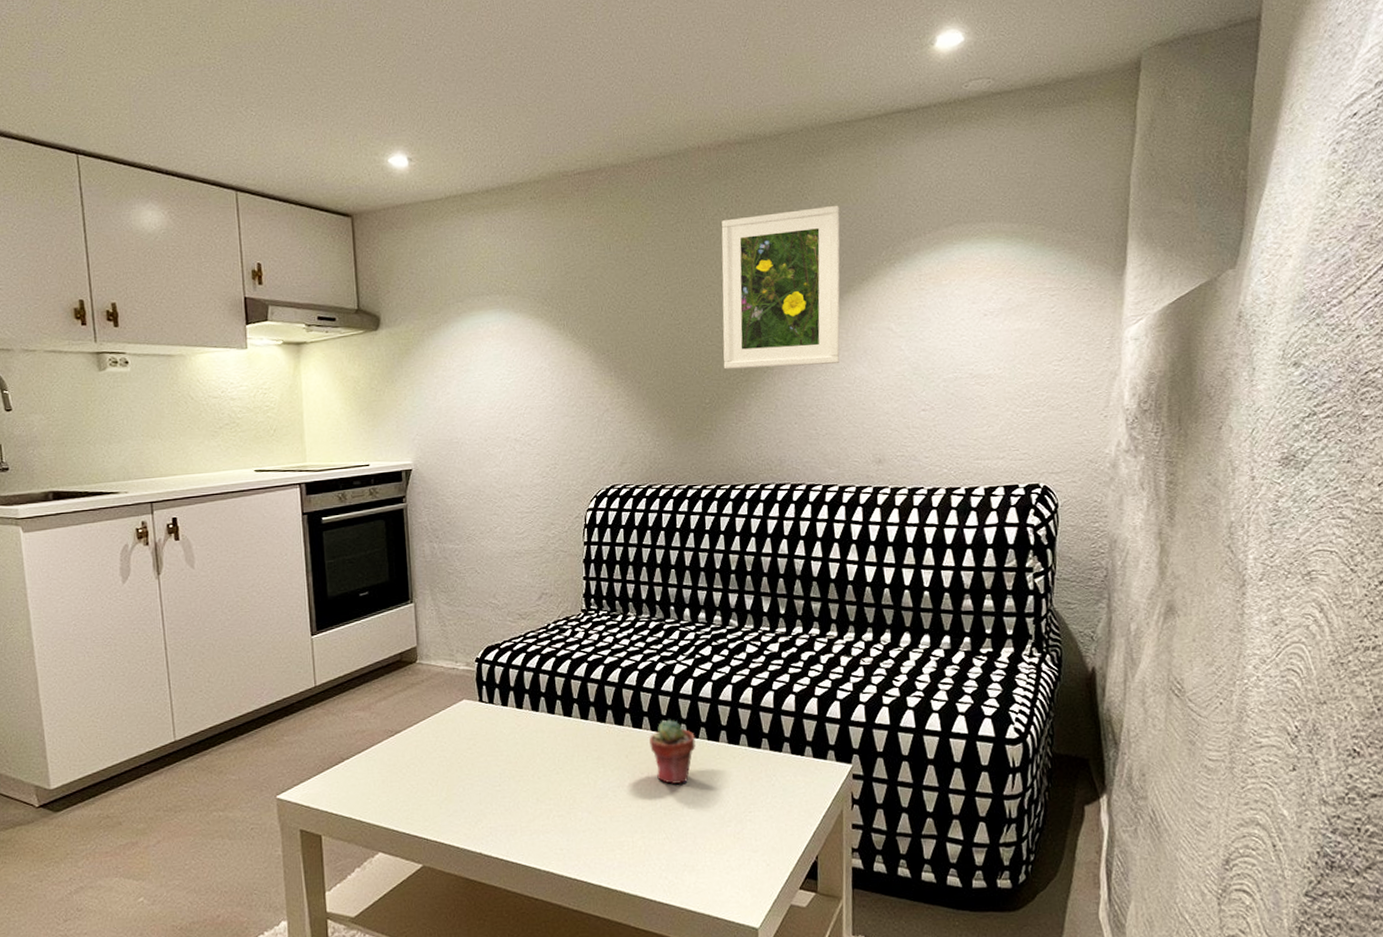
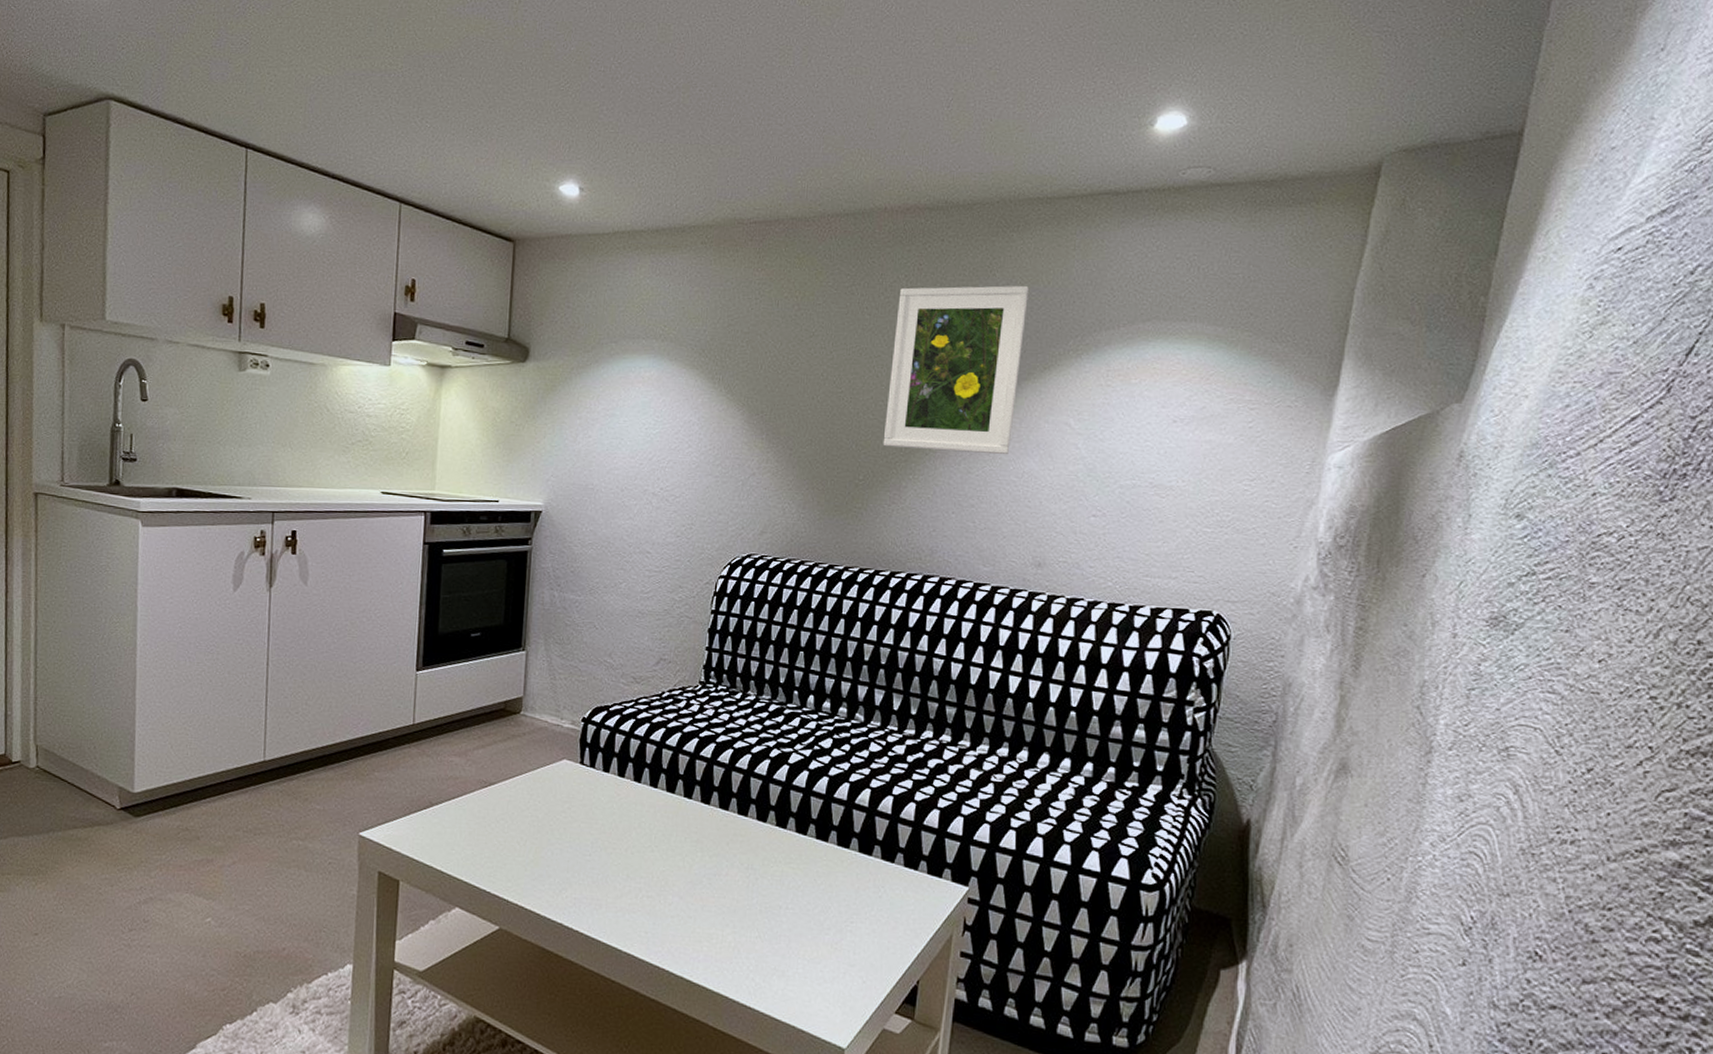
potted succulent: present [649,719,696,784] -> none [754,810,803,881]

